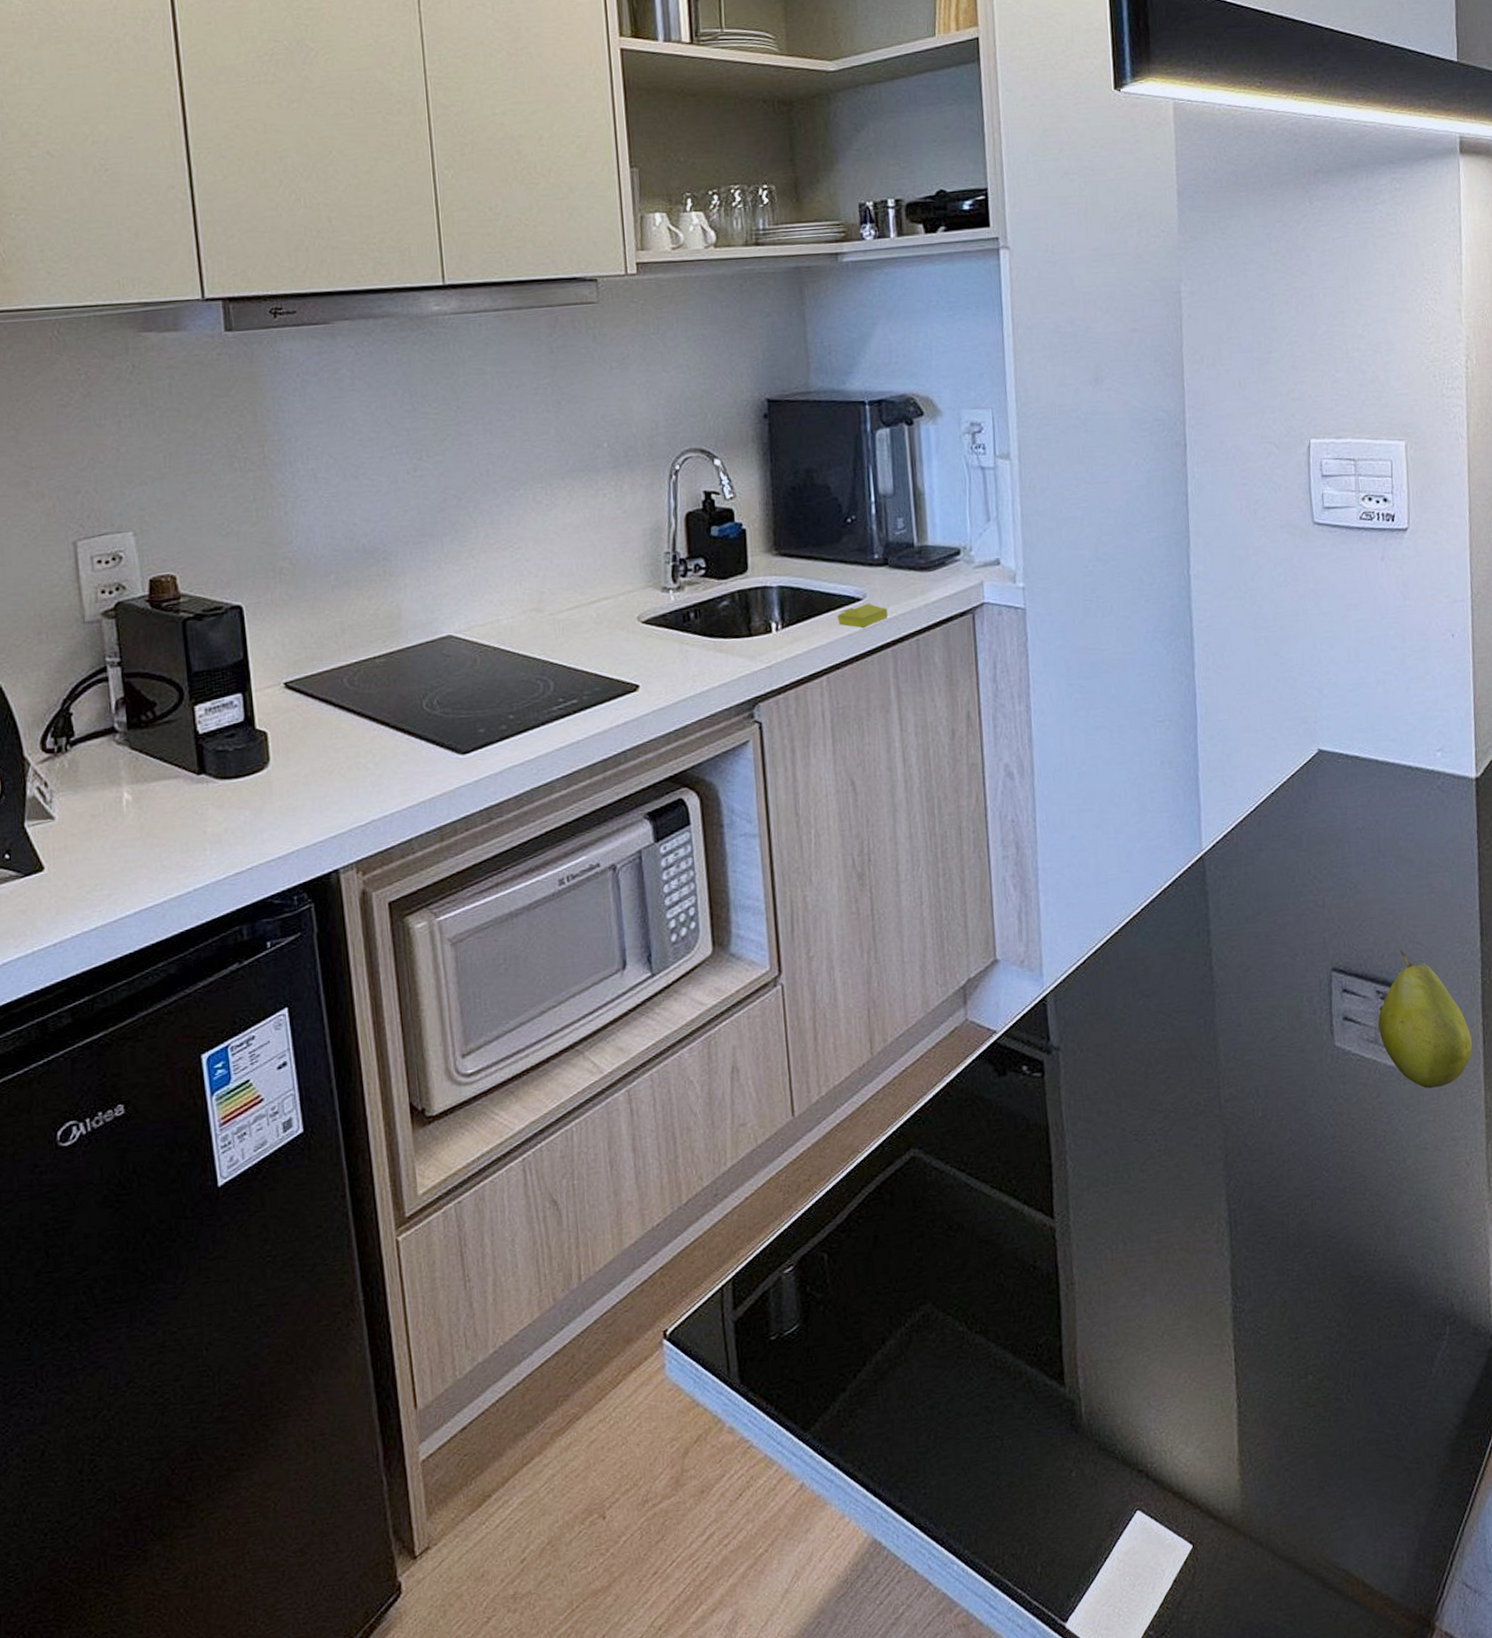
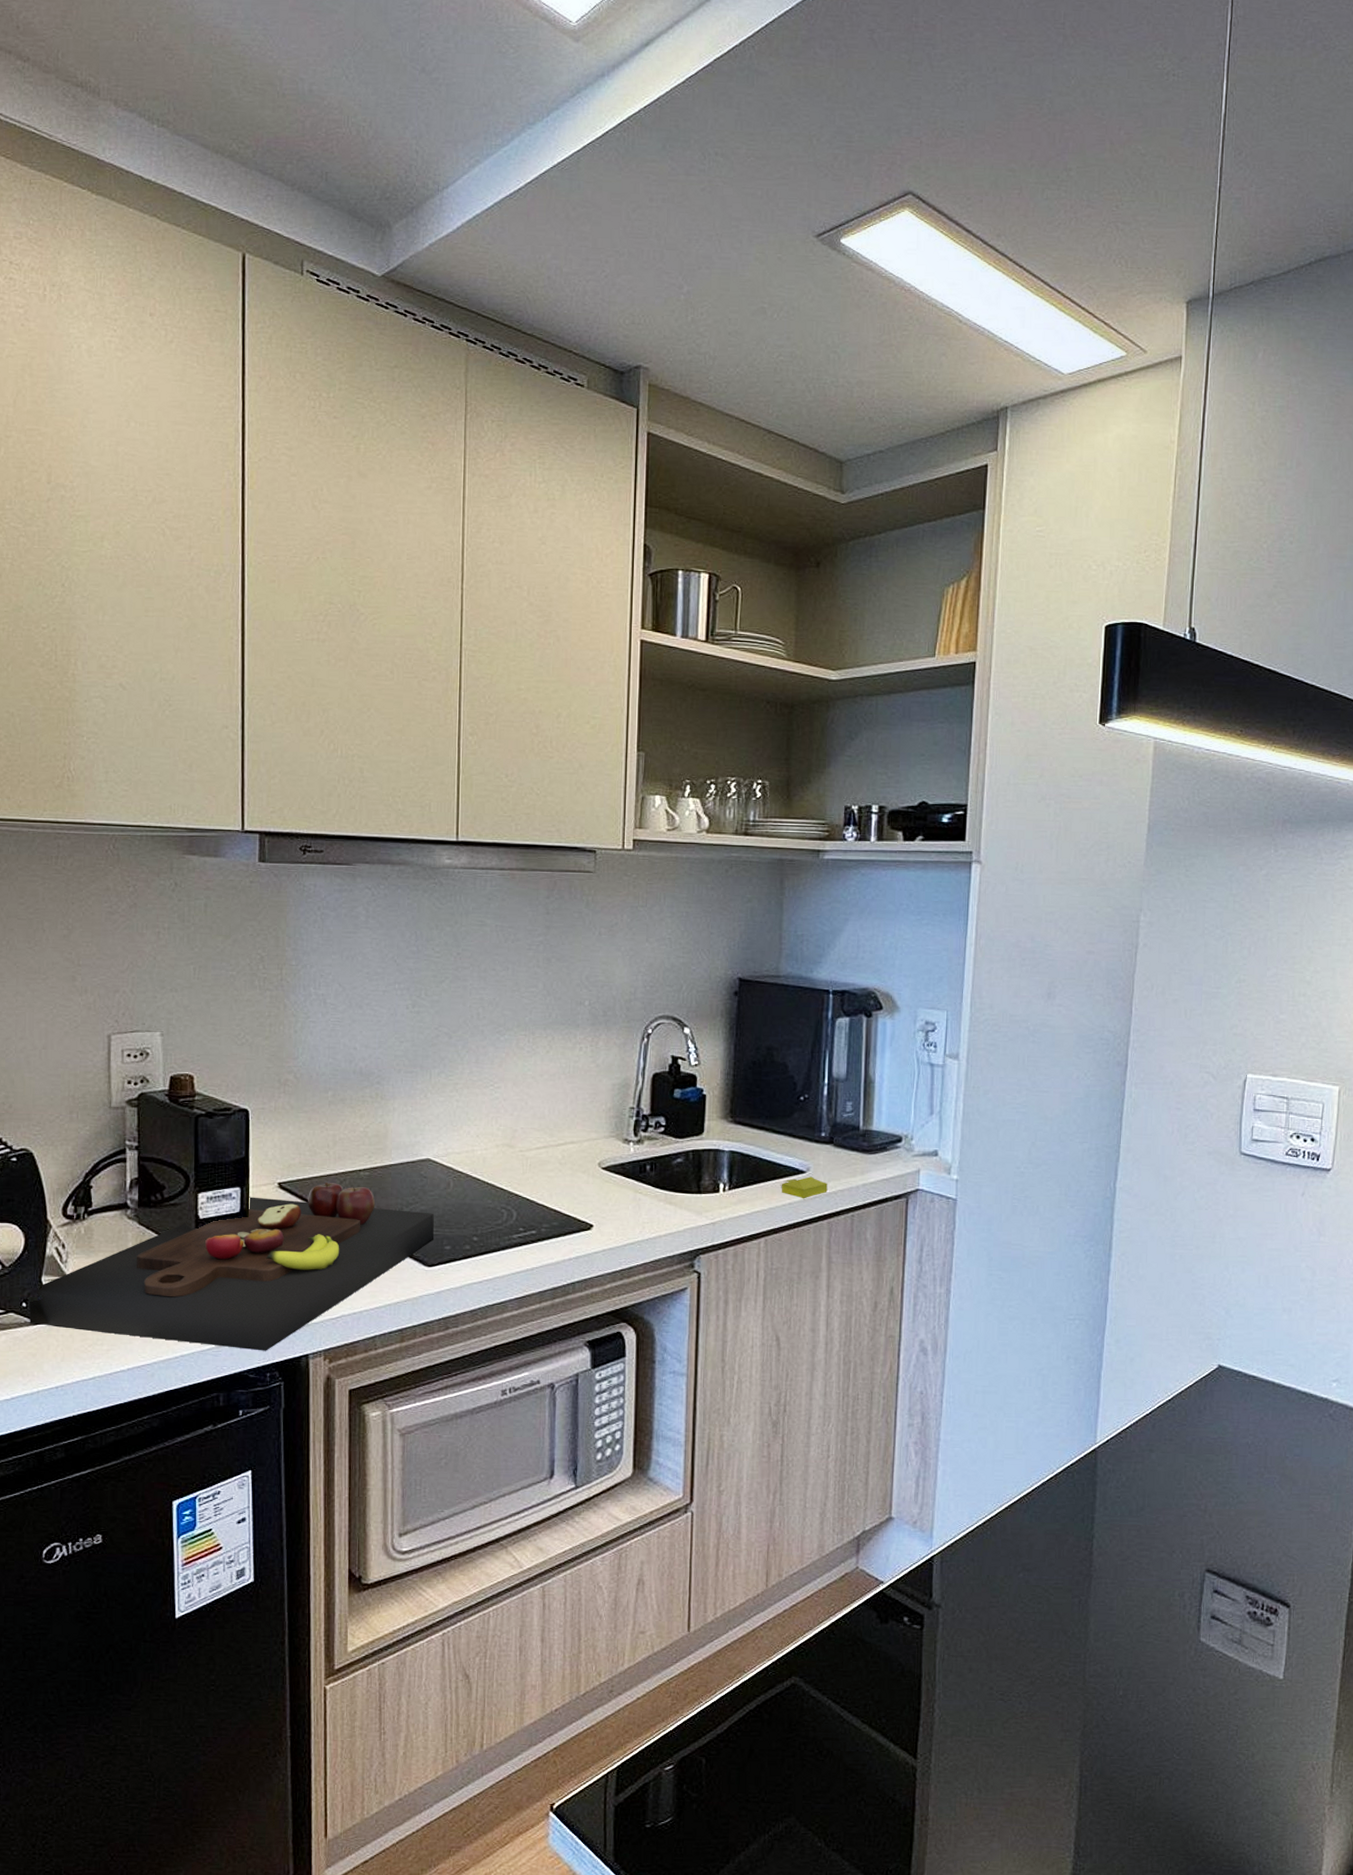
cutting board: none [13,674,465,877] -> present [29,1181,434,1351]
fruit: present [1378,950,1473,1089] -> none [1244,1562,1333,1693]

